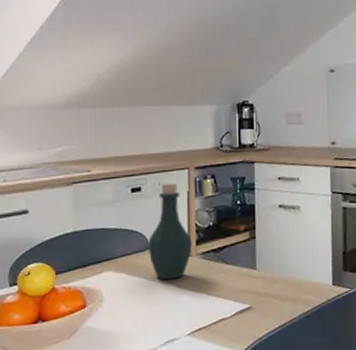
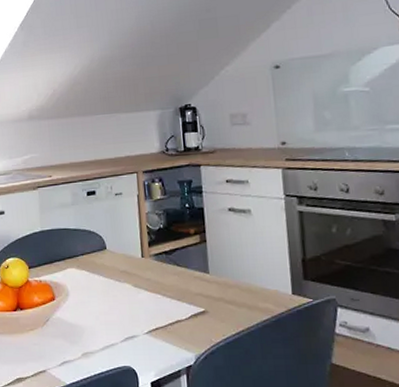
bottle: present [147,182,192,280] -> none [104,186,145,279]

